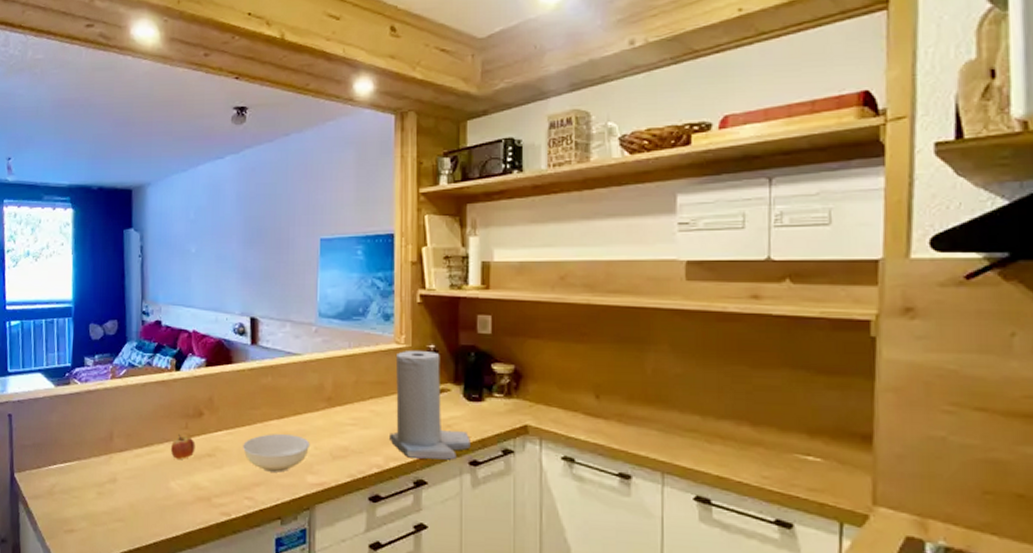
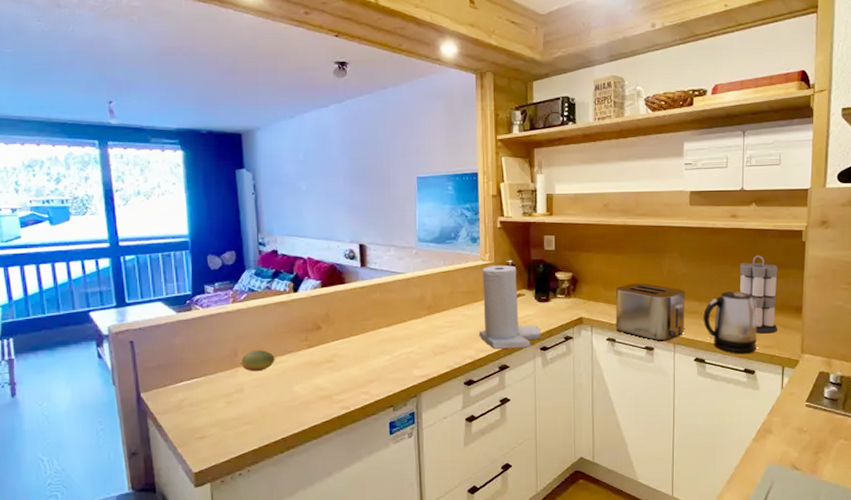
fruit: none [115,435,152,461] -> present [240,350,275,372]
apple: present [170,433,196,459] -> none [292,345,315,367]
bowl: present [243,434,311,473] -> none [358,339,415,370]
toaster: none [575,384,679,469] -> present [615,283,685,343]
kettle: none [707,403,797,497] -> present [703,290,758,354]
spice rack: none [765,353,831,471] -> present [739,255,779,334]

